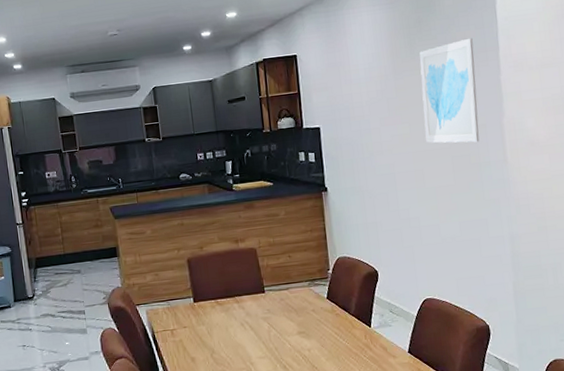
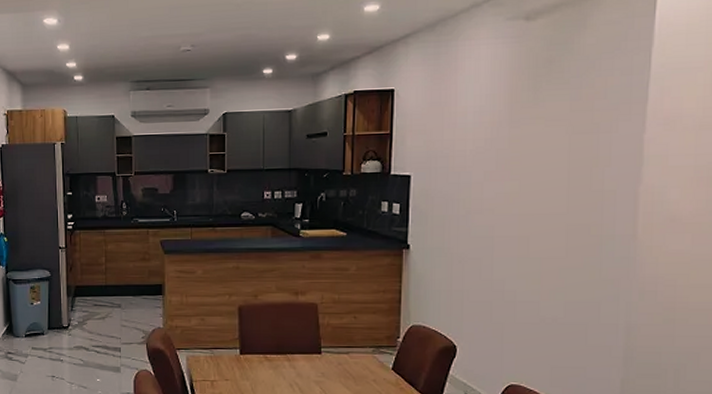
wall art: present [419,37,480,143] -> none [536,85,615,211]

